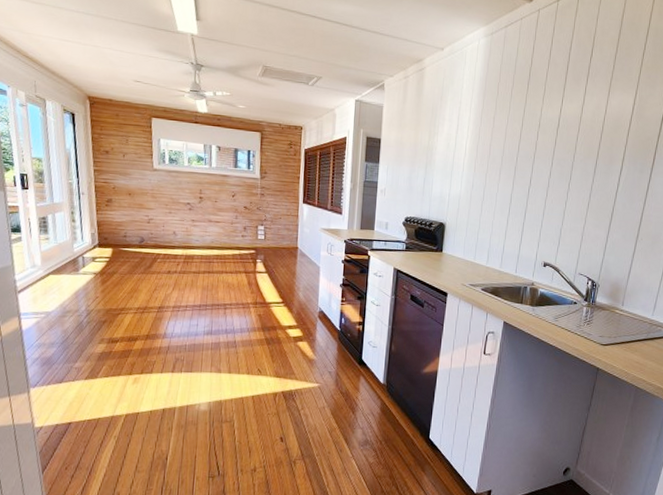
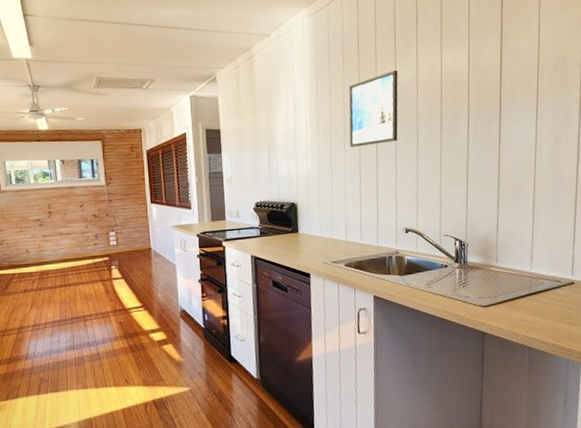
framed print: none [505,105,564,177] -> present [348,70,399,147]

